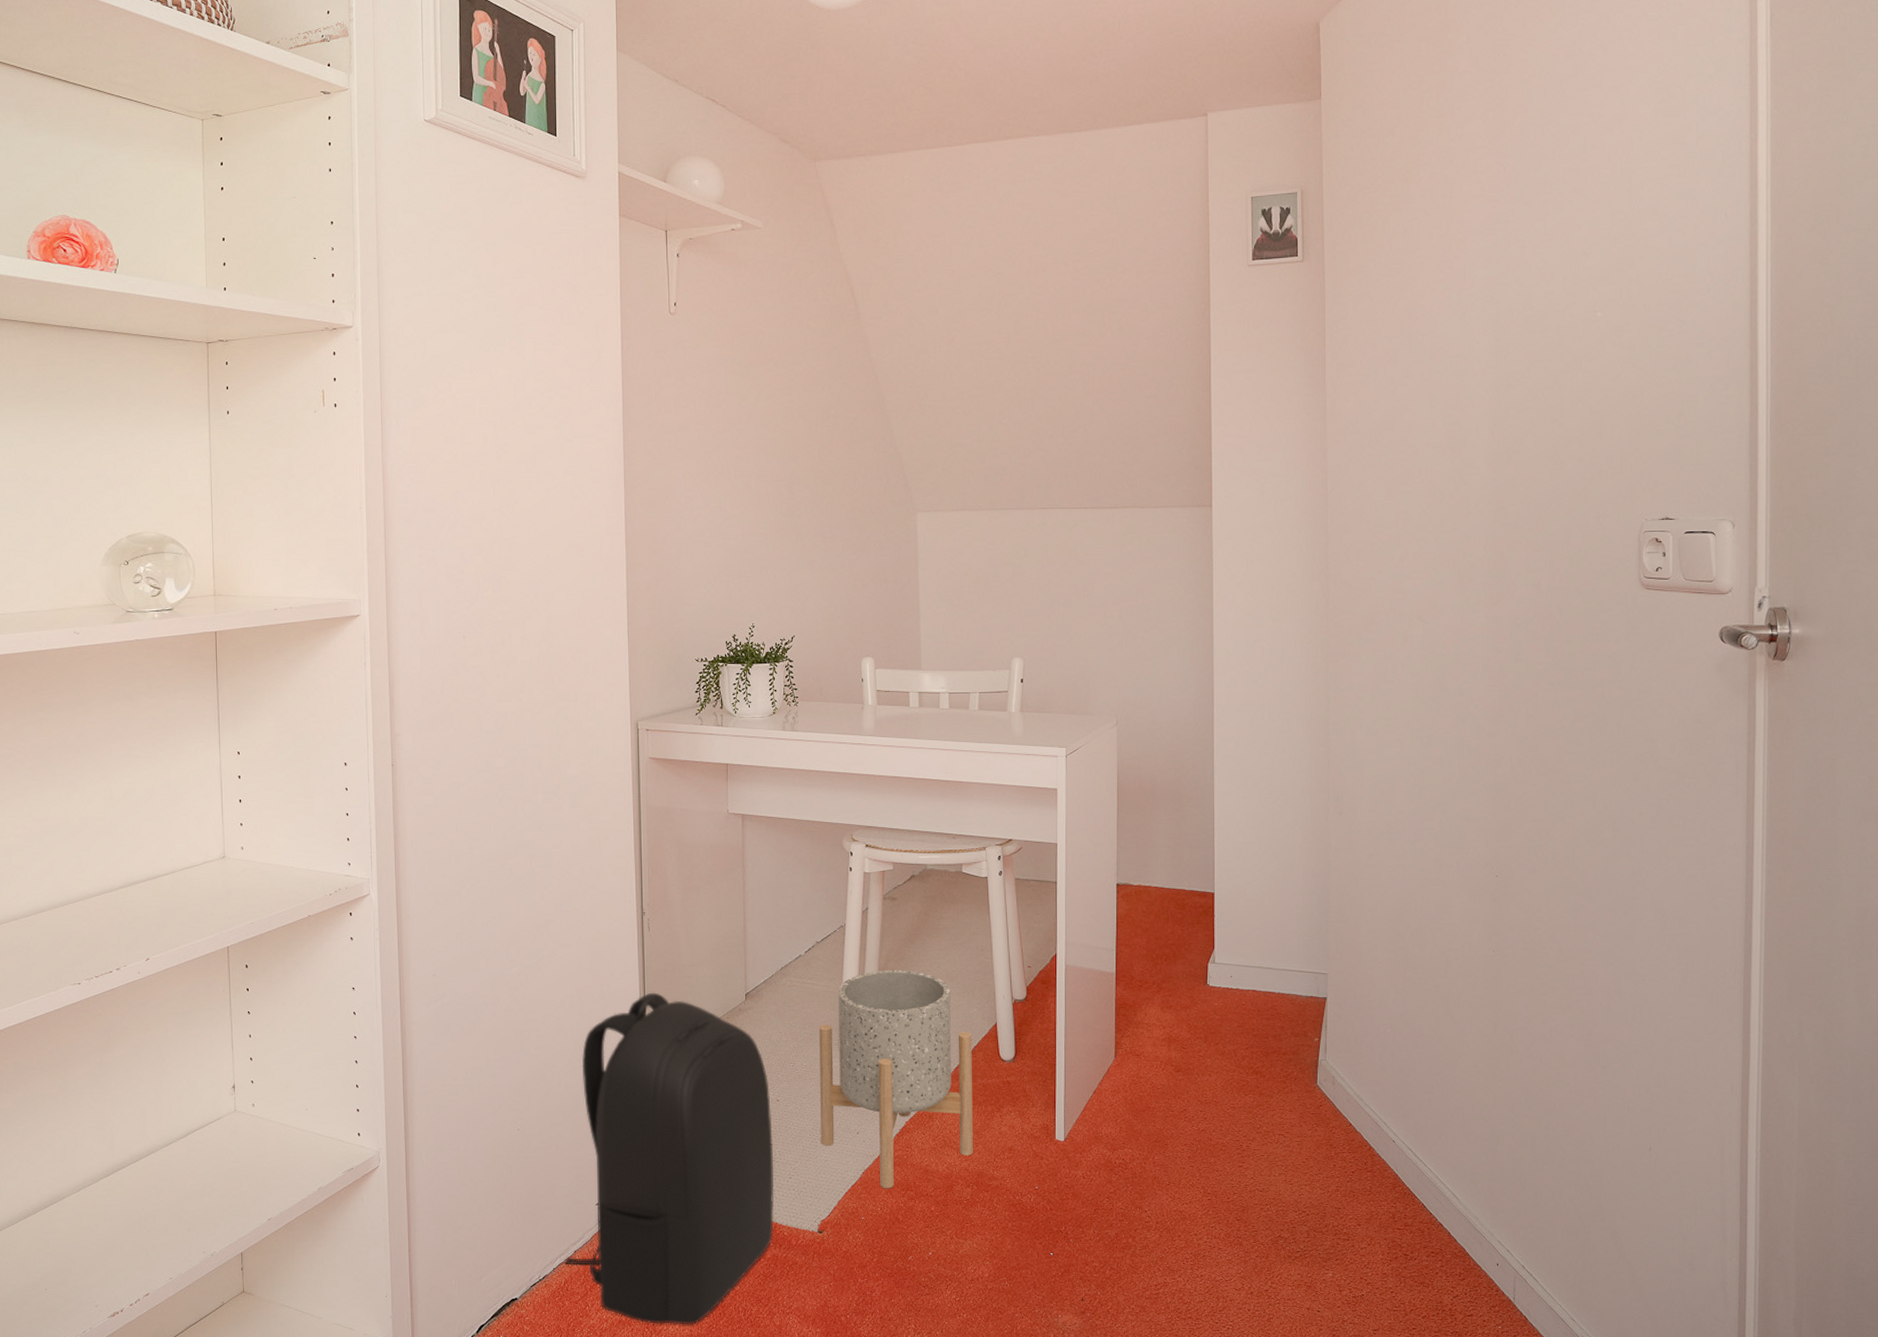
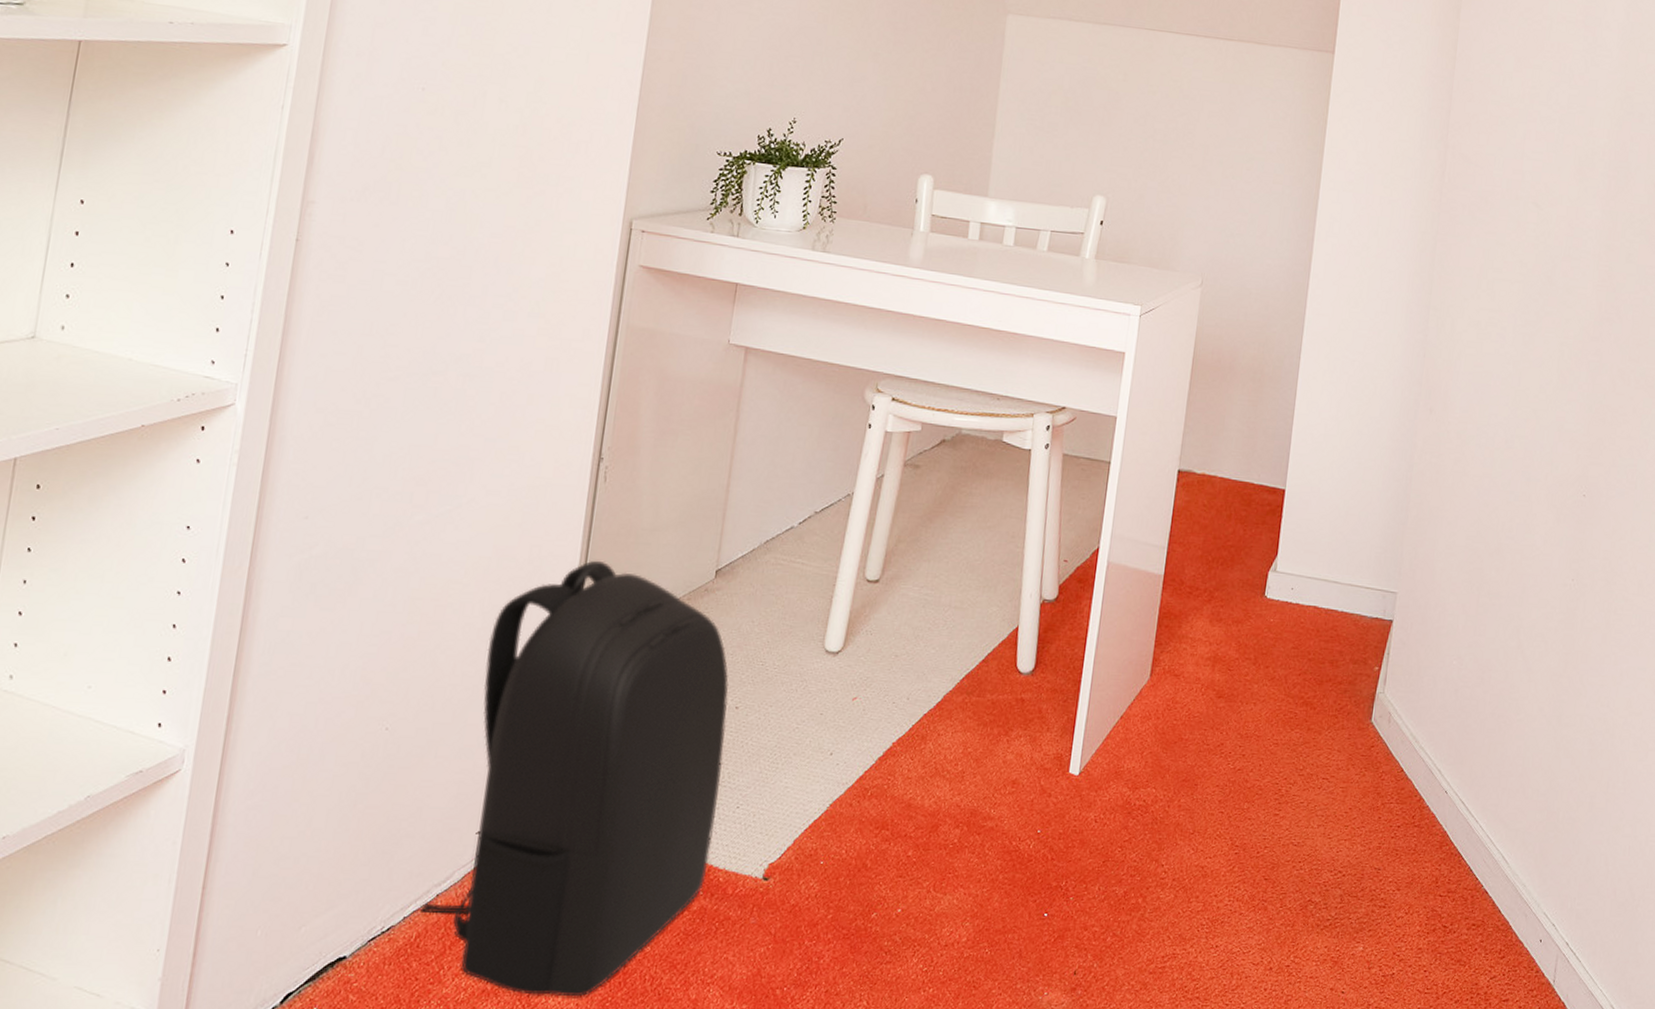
planter: present [819,969,973,1189] -> none [783,552,987,827]

